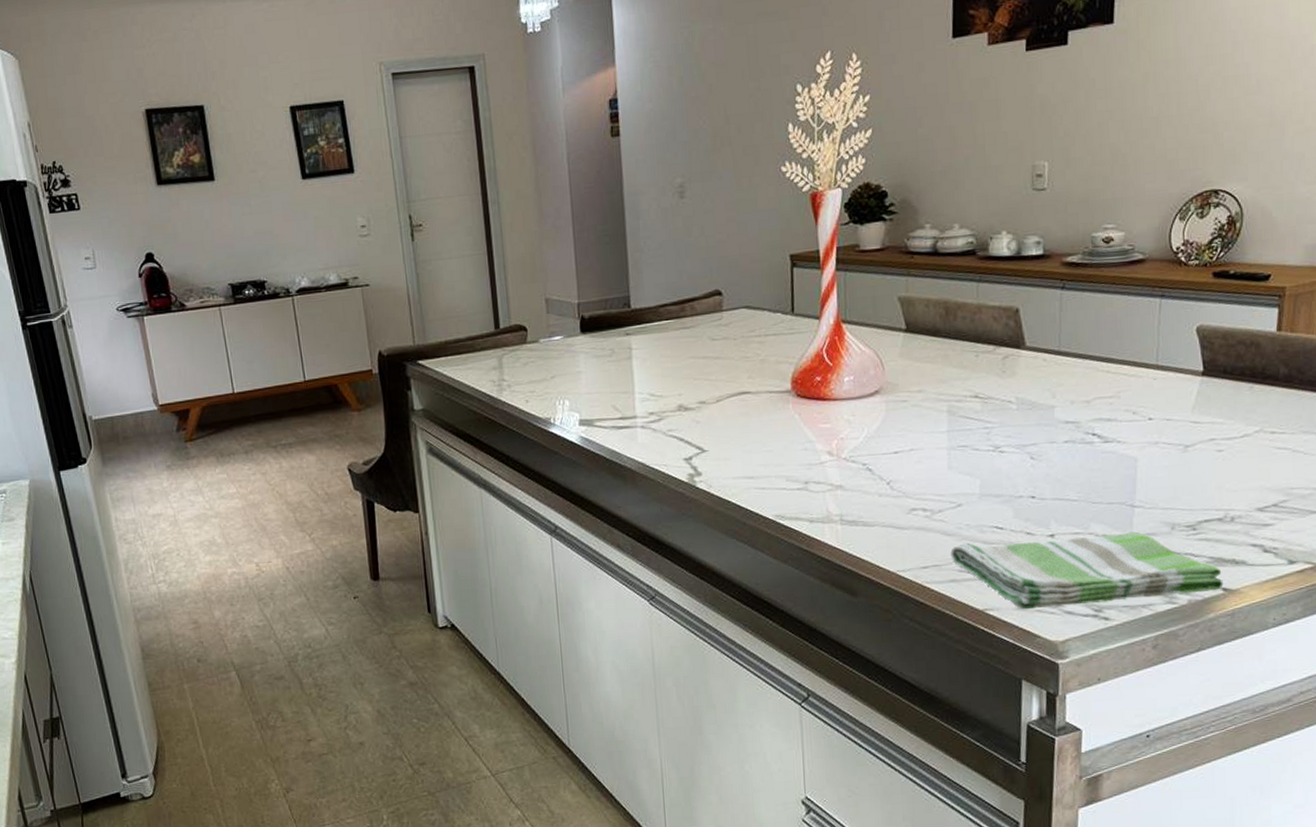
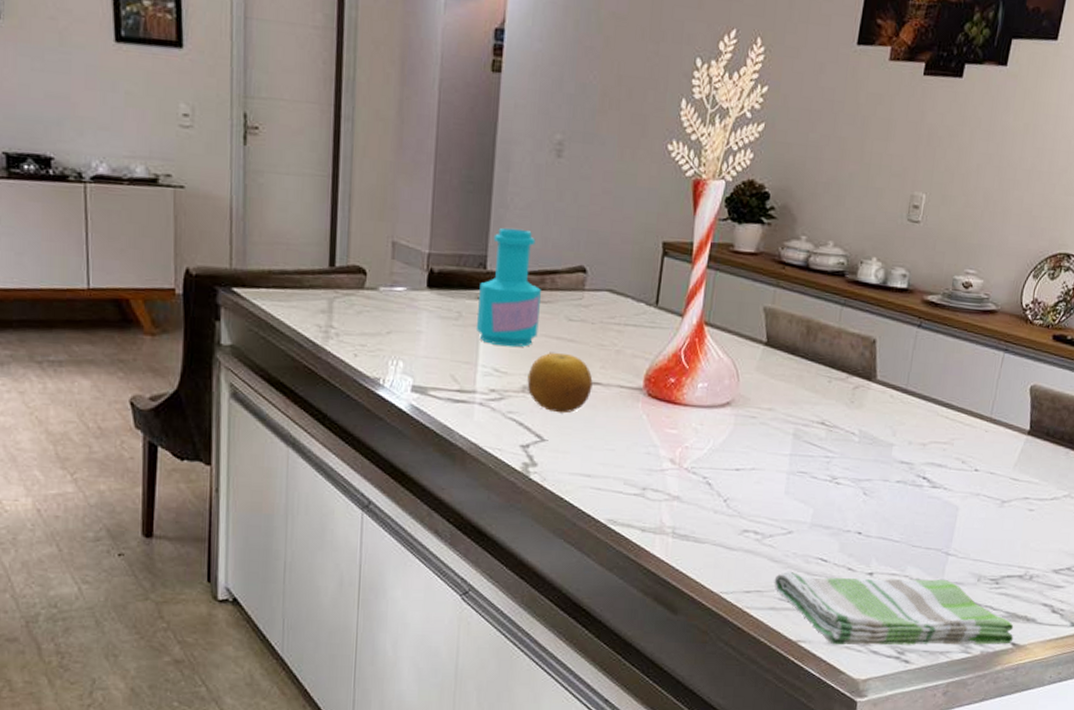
bottle: none [627,267,685,373] -> present [476,228,541,347]
fruit: none [681,370,743,425] -> present [527,353,593,414]

